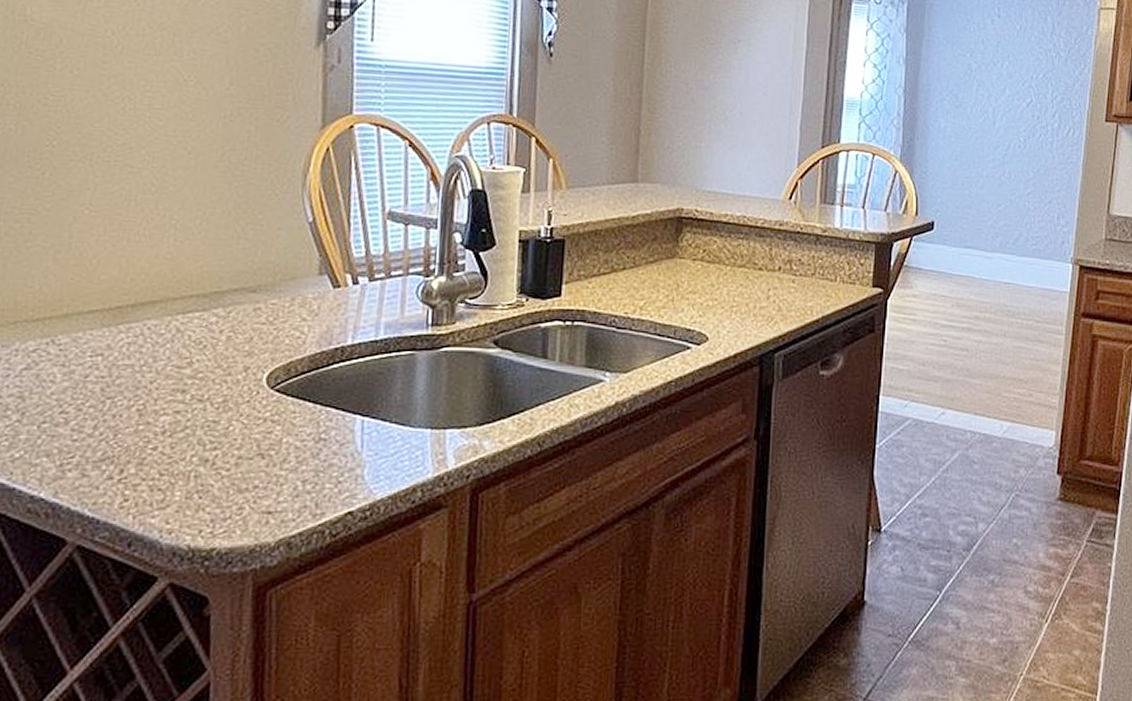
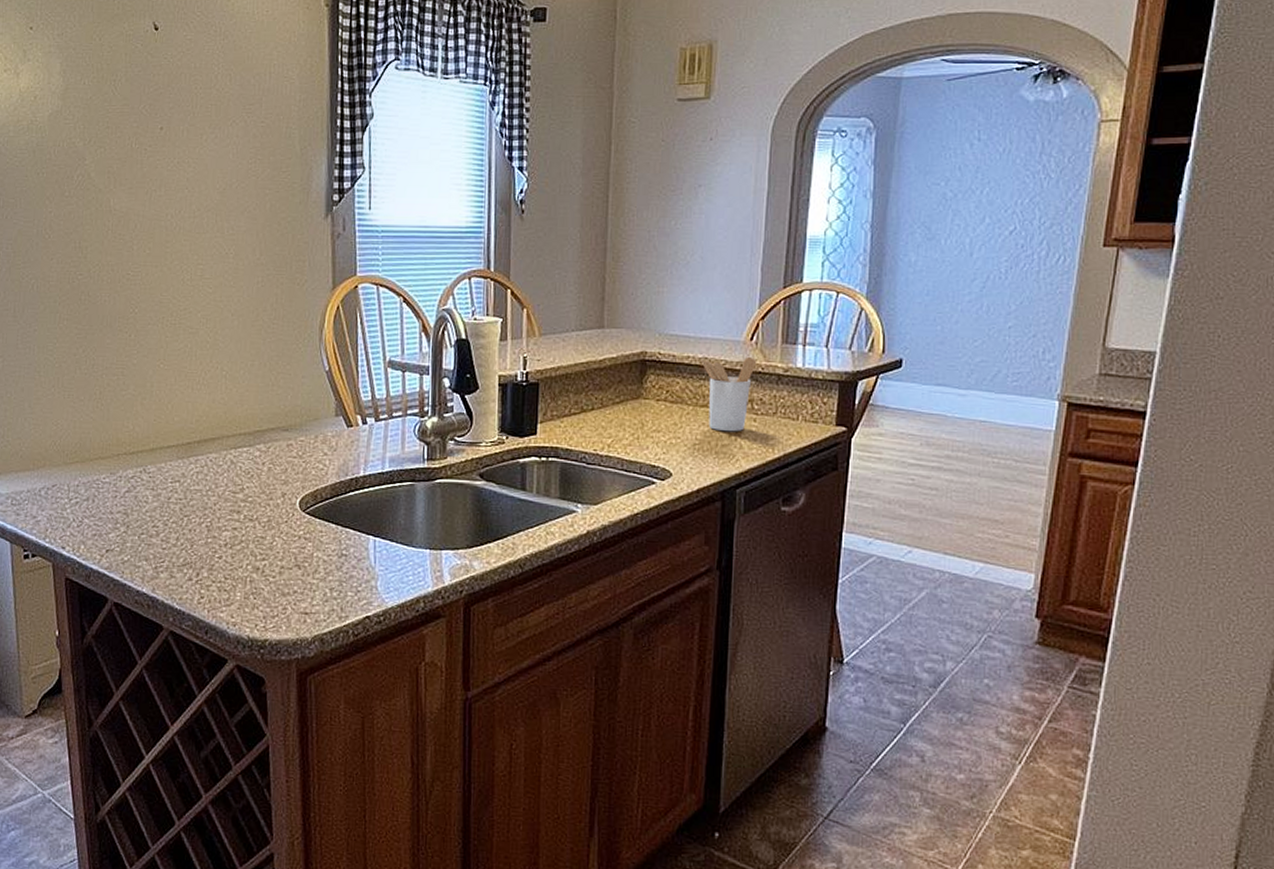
utensil holder: none [739,217,796,294] -> present [701,357,757,432]

